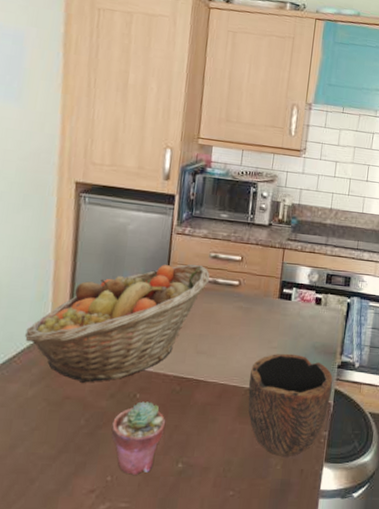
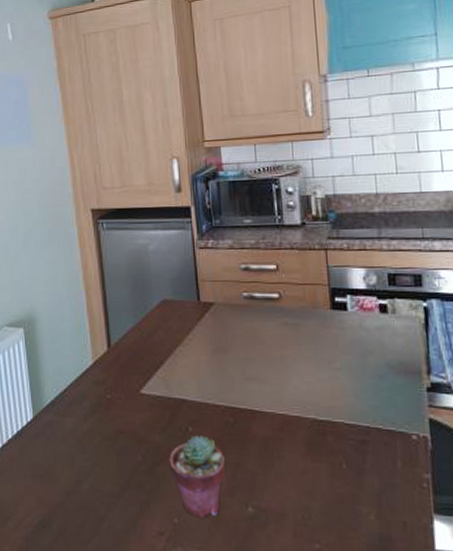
fruit basket: present [24,264,209,383] -> none [70,279,244,416]
bowl: present [248,353,333,456] -> none [313,375,425,504]

